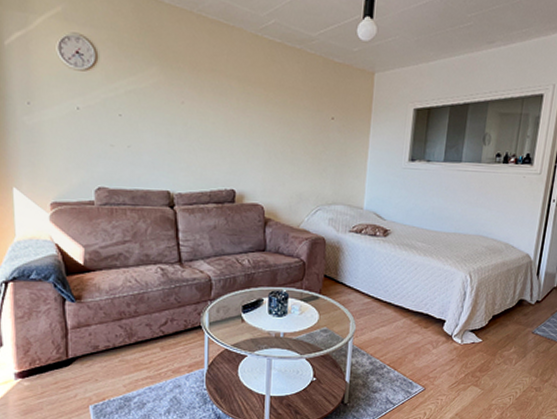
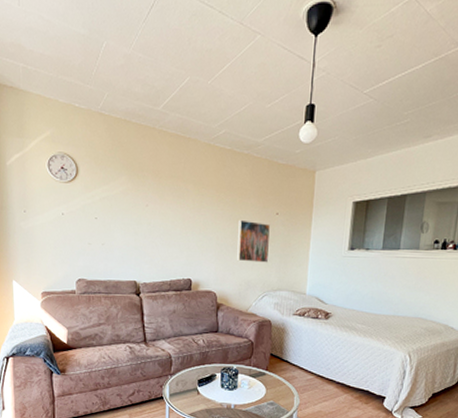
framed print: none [288,123,324,173] -> present [237,219,270,263]

